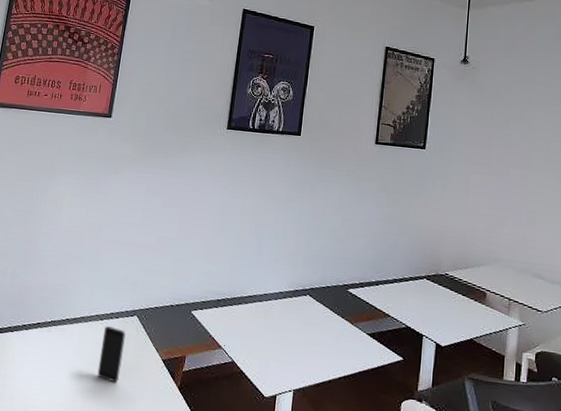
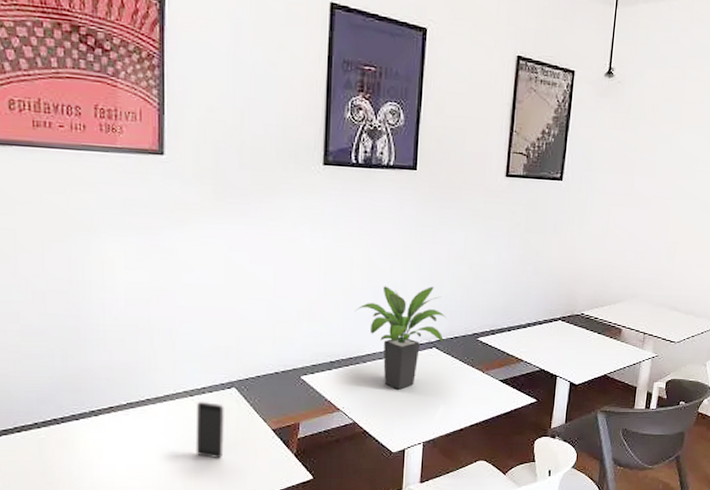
potted plant: none [241,234,320,334] -> present [355,286,446,390]

